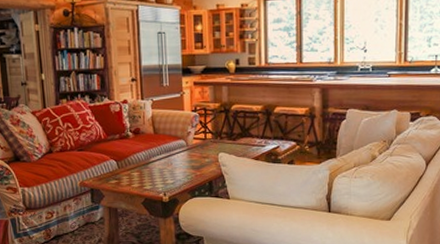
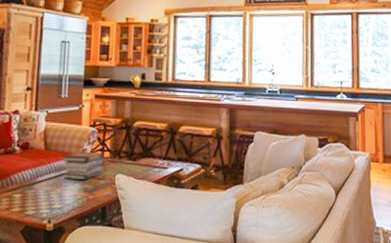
book stack: none [170,134,209,160] -> present [62,151,105,181]

